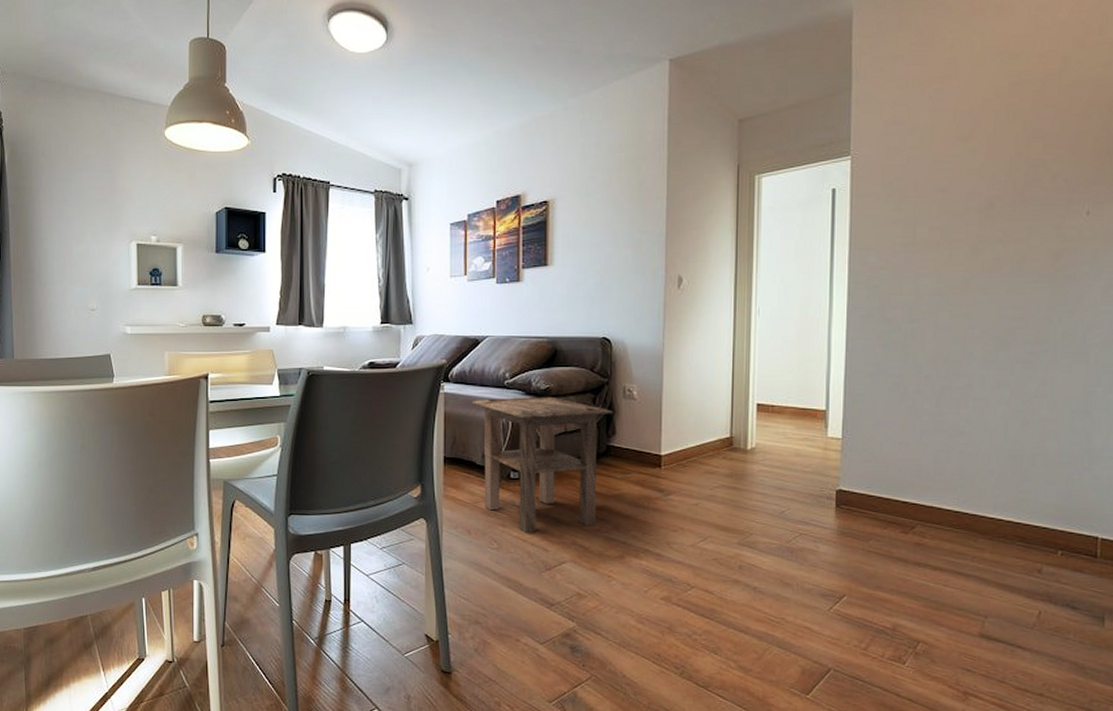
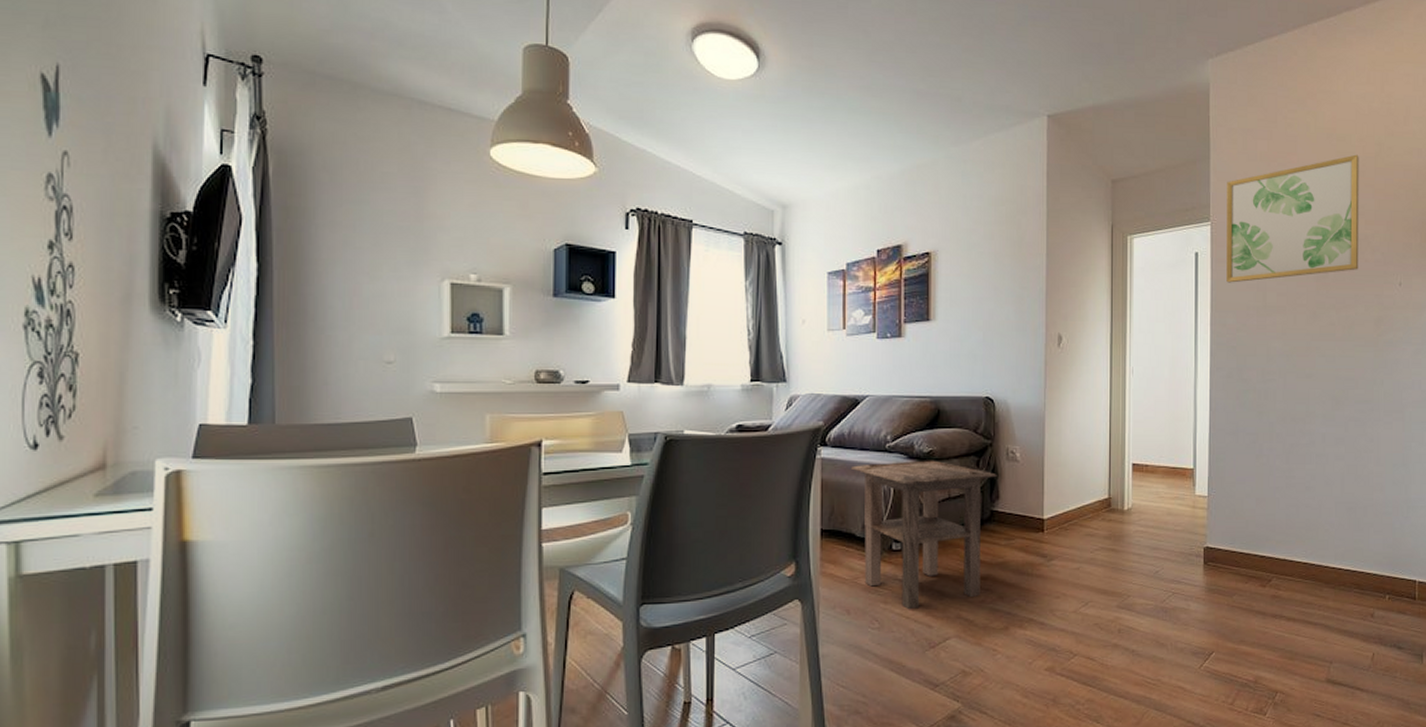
wall art: none [868,72,1038,219] -> present [1226,154,1359,283]

